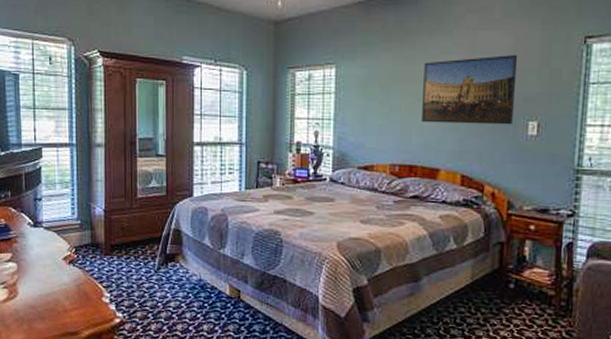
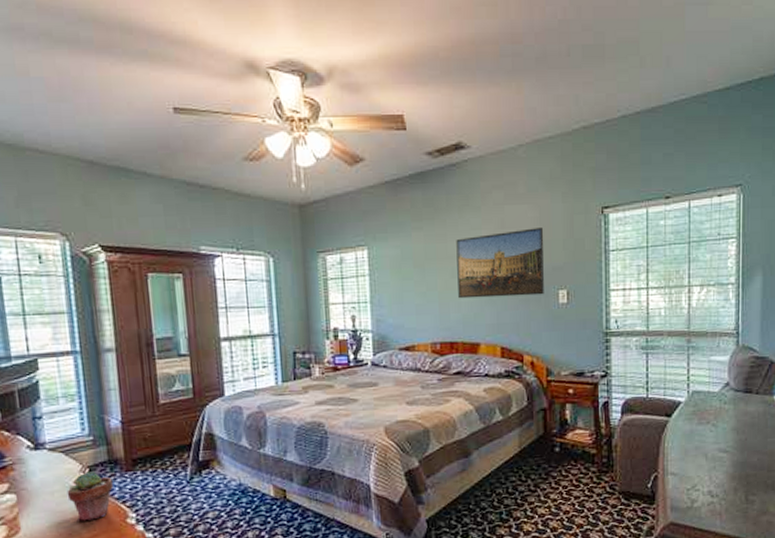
potted succulent: none [56,251,93,295] -> present [66,471,113,521]

